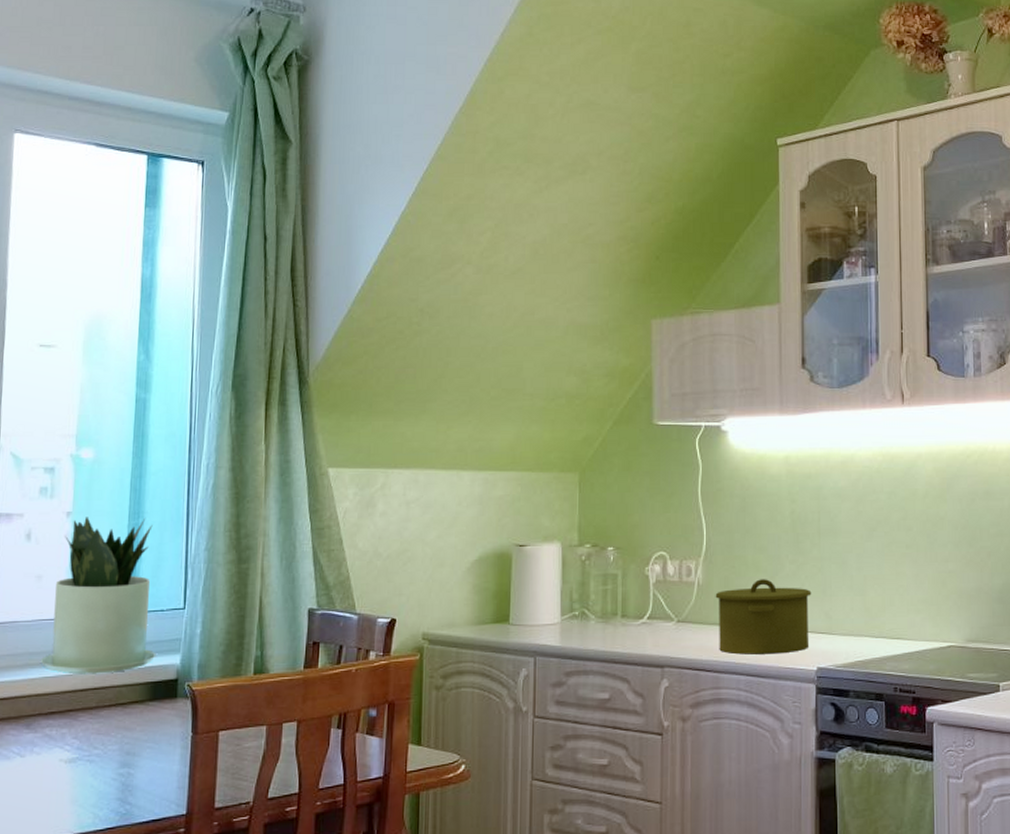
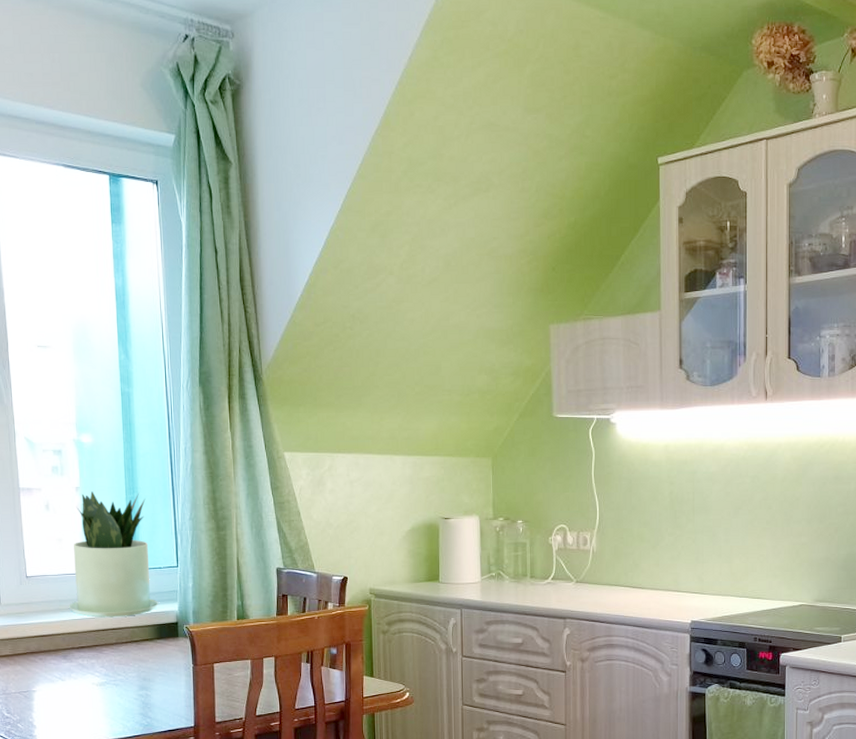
cooking pot: present [715,579,812,655] -> none [607,548,687,609]

